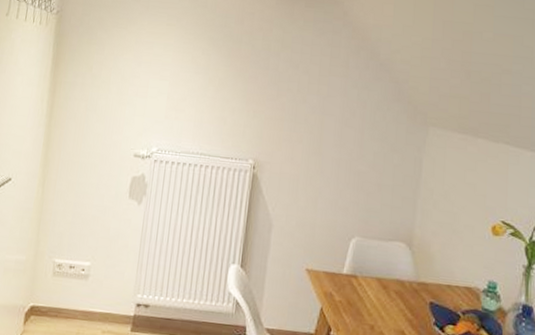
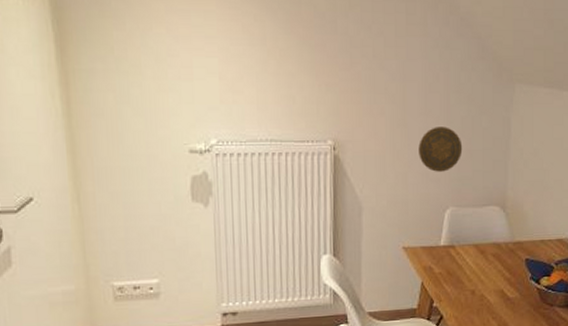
decorative plate: none [330,158,373,202] -> present [418,127,463,172]

